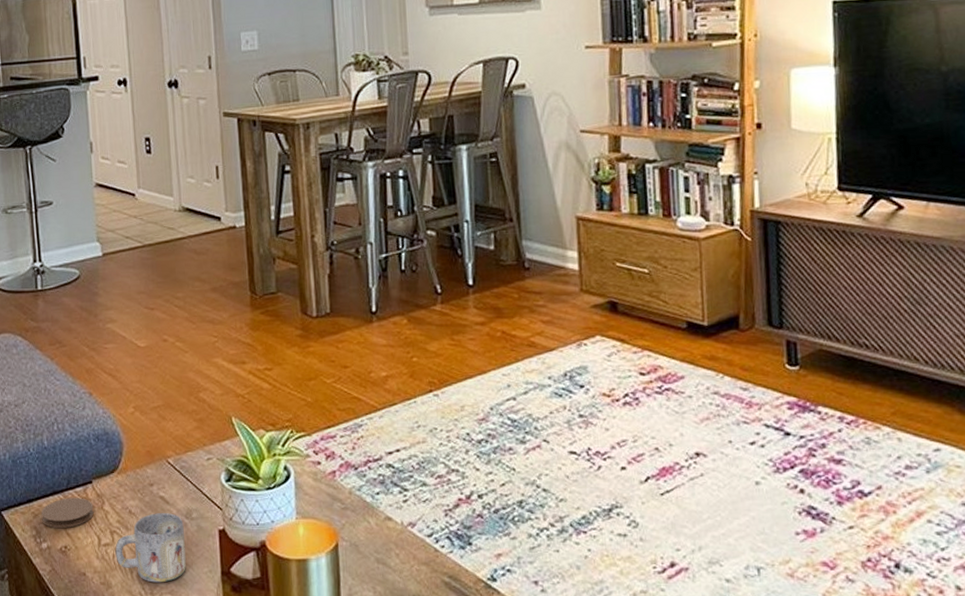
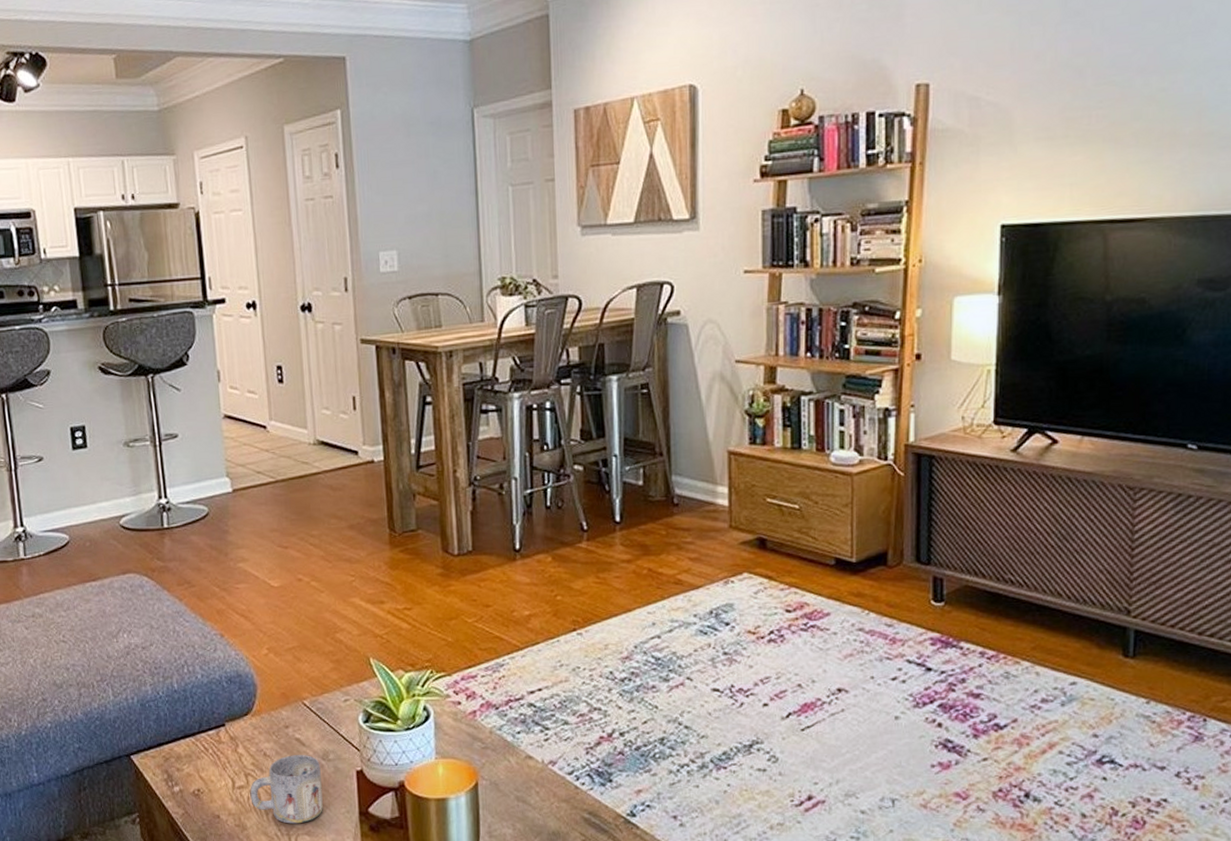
coaster: present [40,498,94,528] -> none [172,741,227,771]

